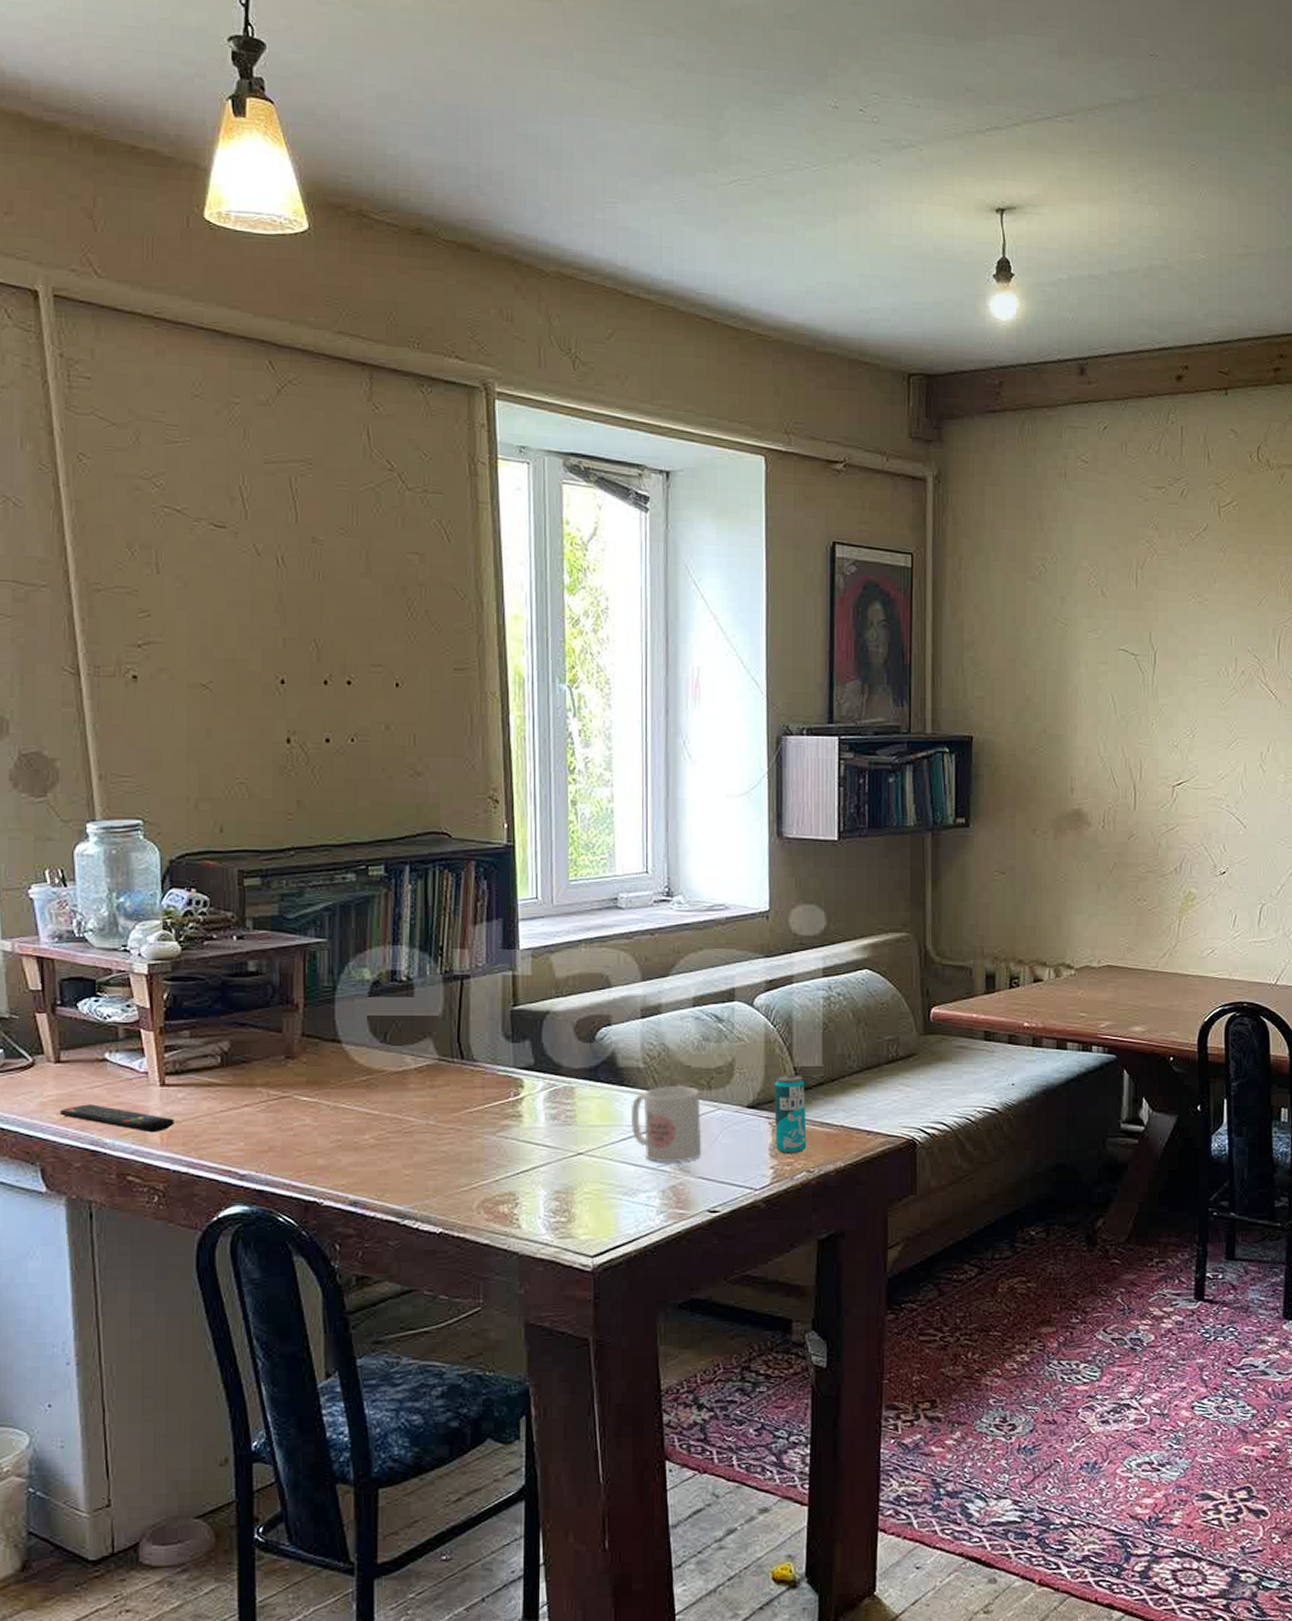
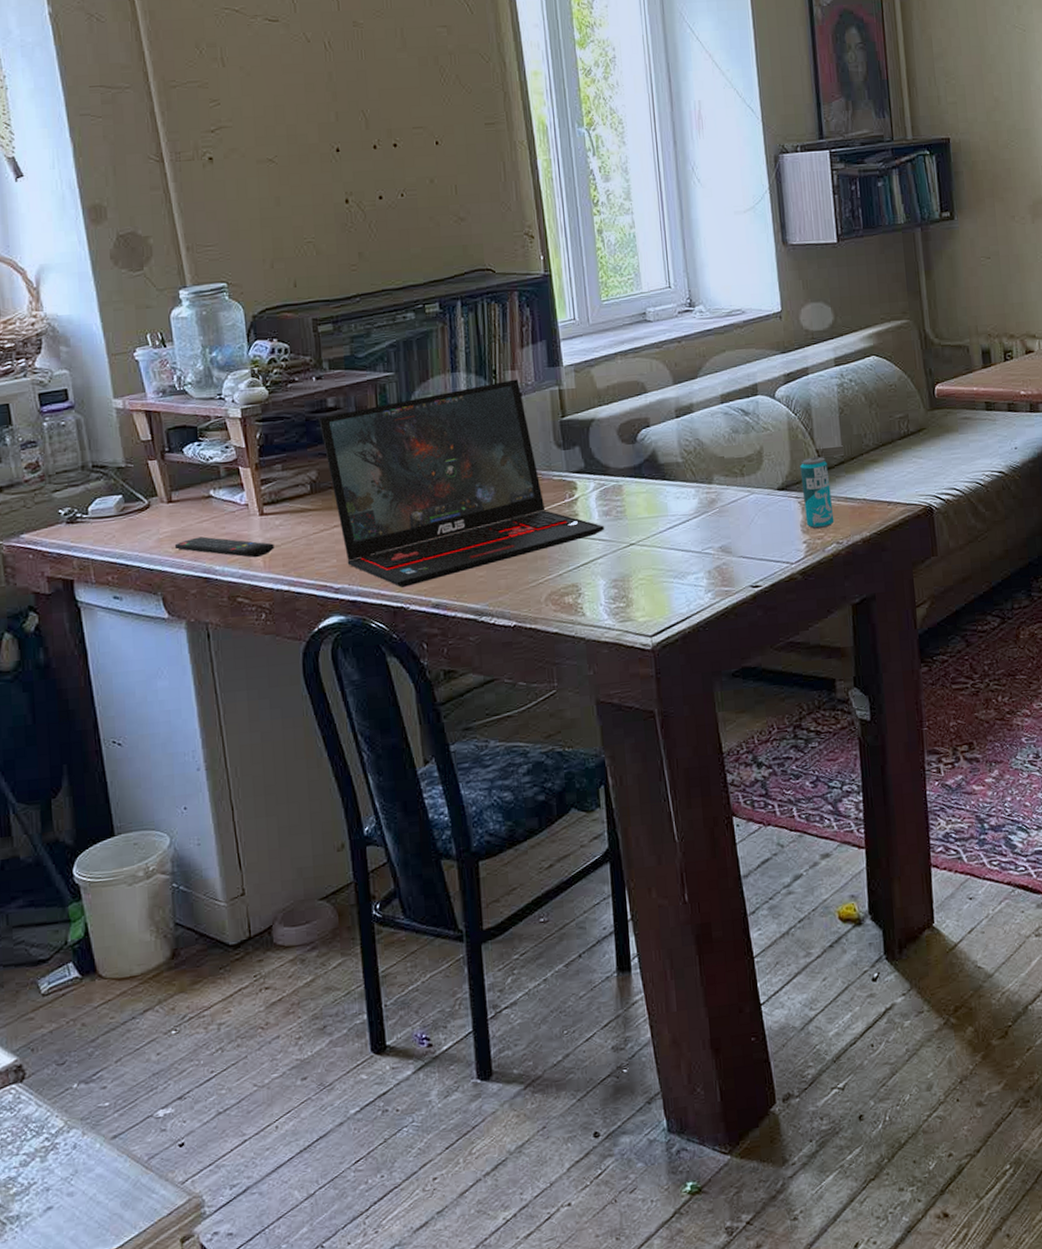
laptop: none [236,959,550,1180] -> present [319,379,604,587]
mug: present [632,1085,702,1162] -> none [674,475,741,546]

